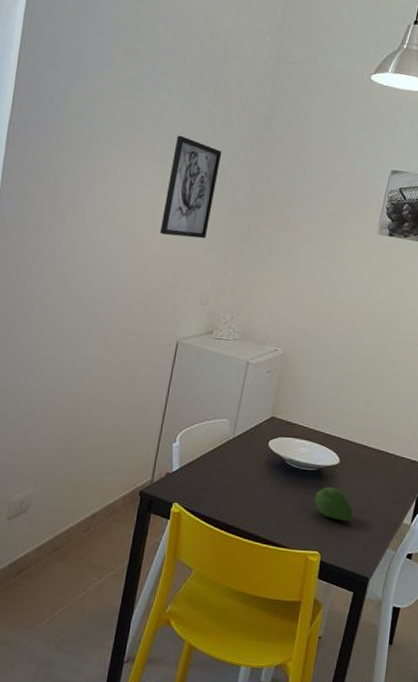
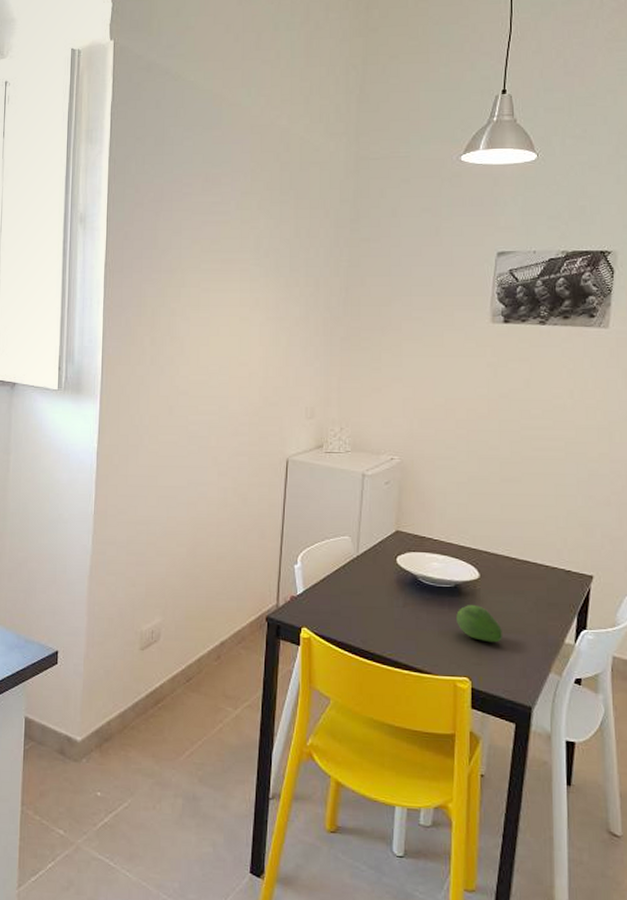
wall art: present [160,135,222,239] -> none [258,251,311,353]

